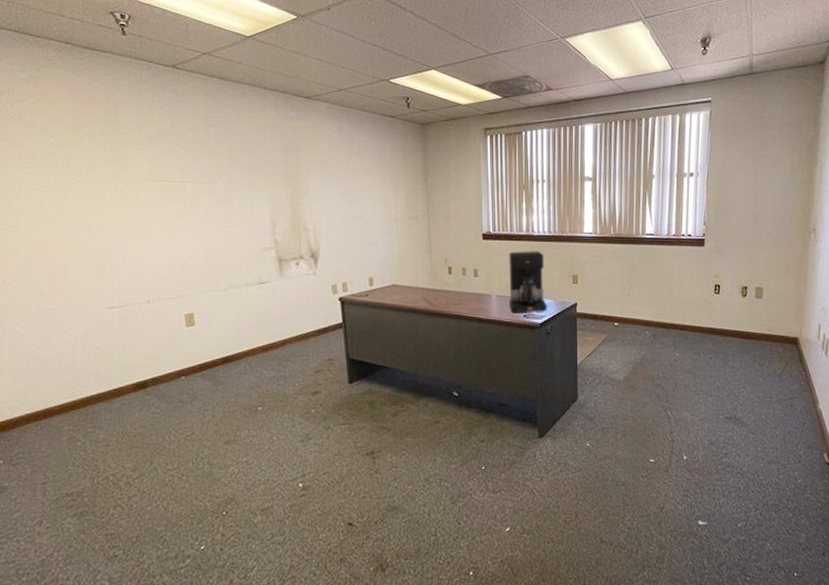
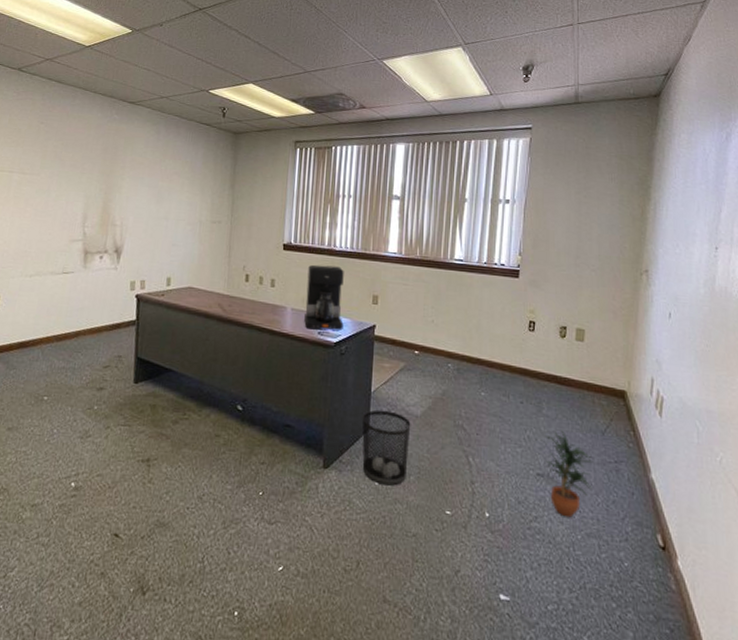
waste bin: none [570,379,615,445] -> present [362,409,411,486]
potted plant: none [731,377,772,450] -> present [544,430,593,518]

